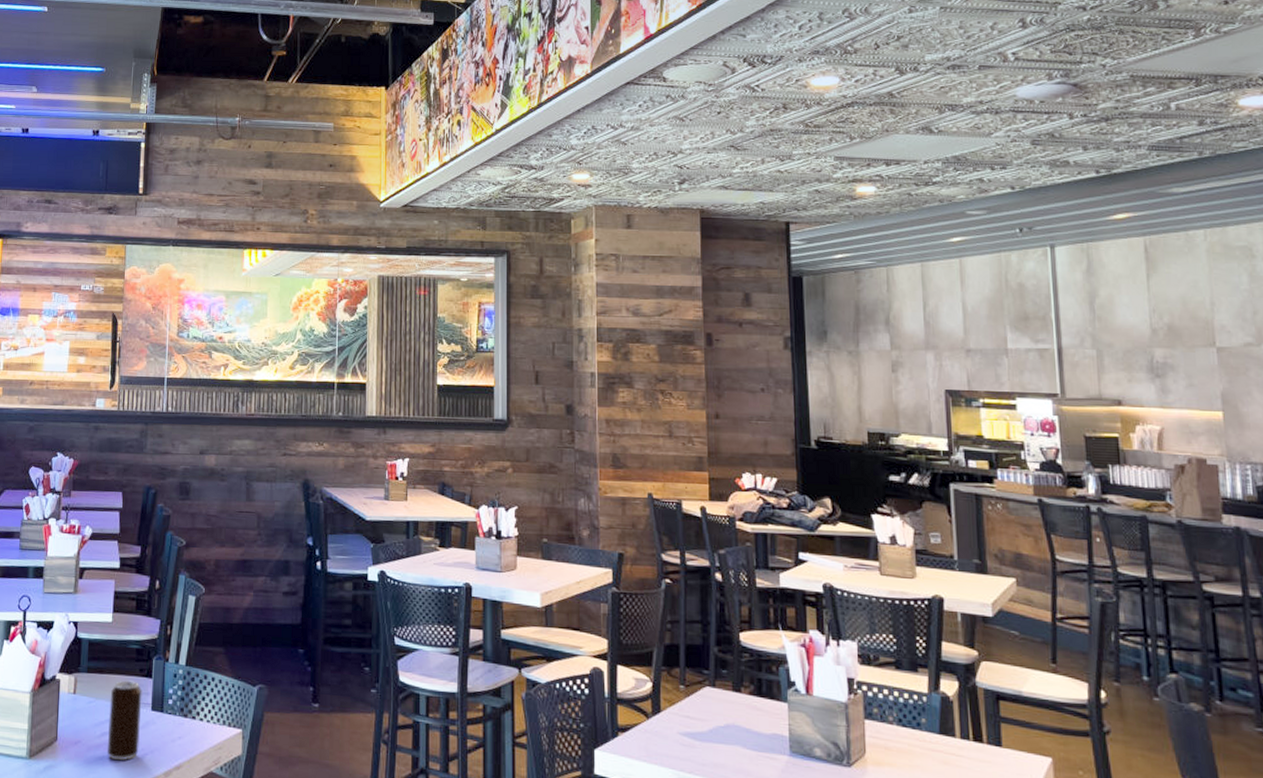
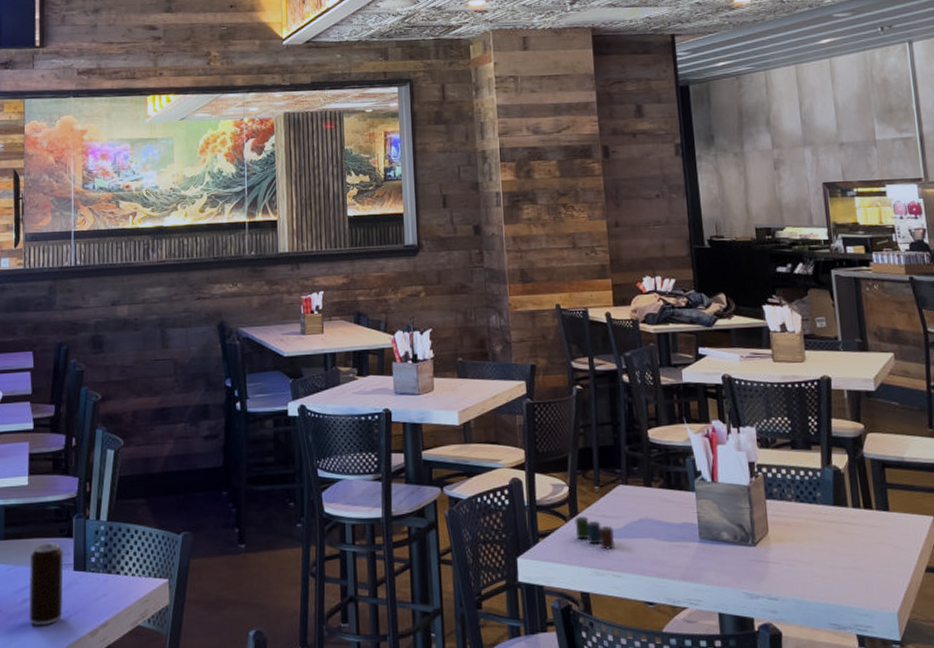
cup: none [657,714,699,753] -> present [574,516,615,550]

